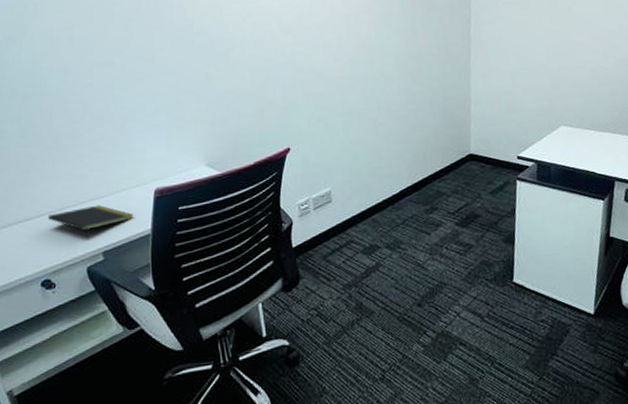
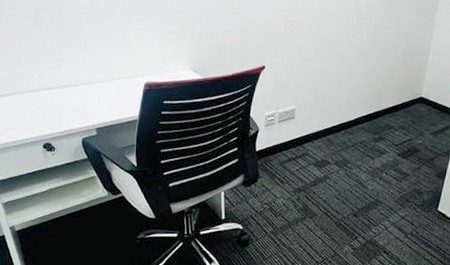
notepad: present [48,205,134,239] -> none [53,88,125,115]

